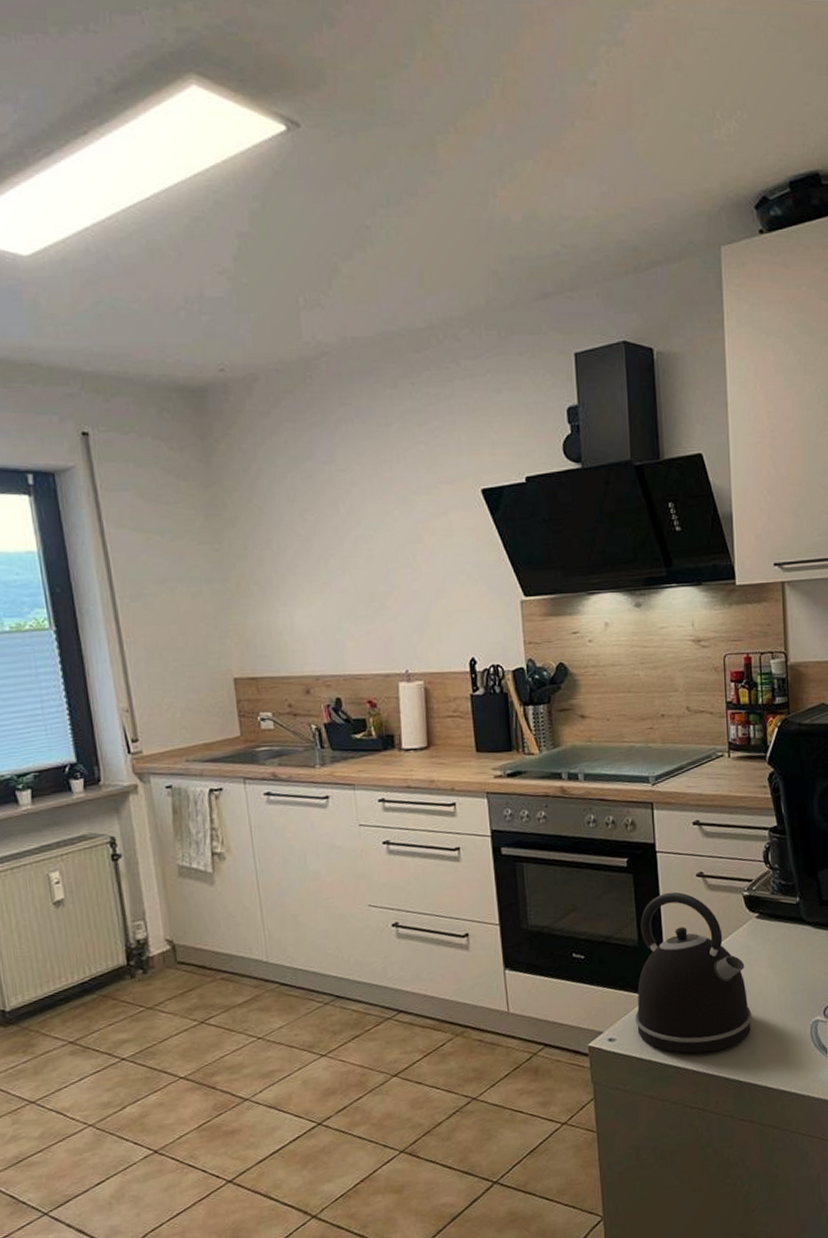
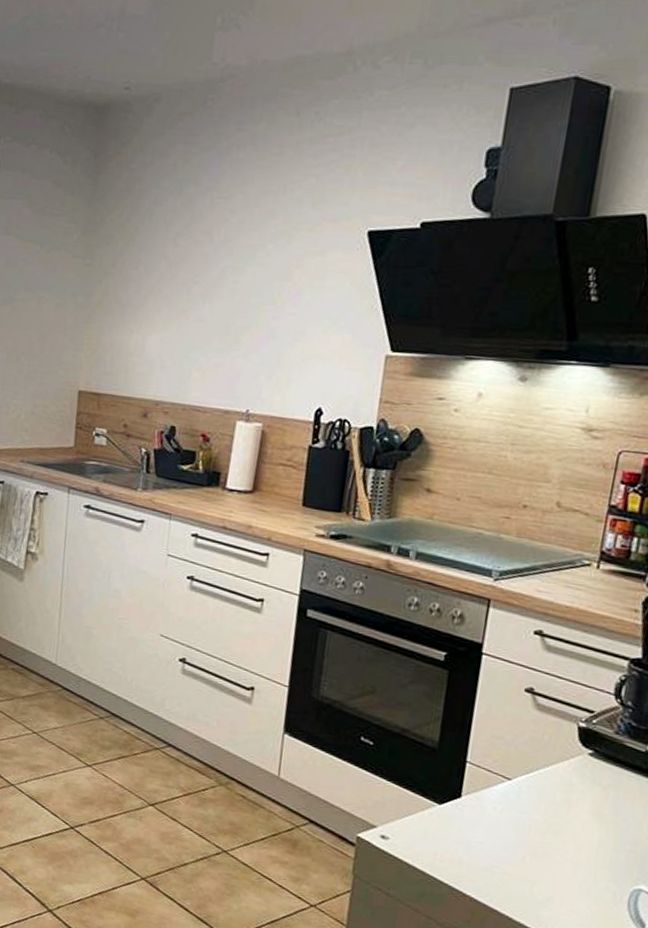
kettle: present [635,891,752,1054] -> none [415,700,562,886]

